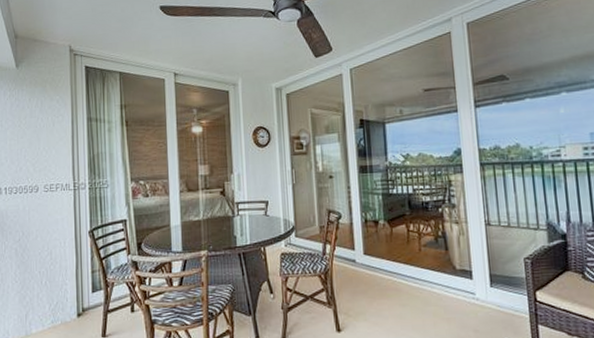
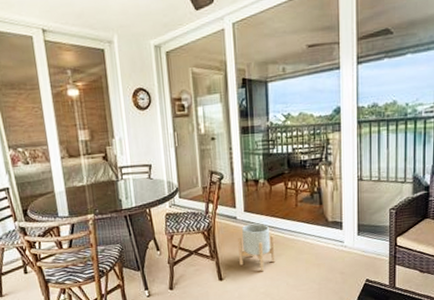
planter: none [357,268,399,324] -> present [238,223,275,272]

